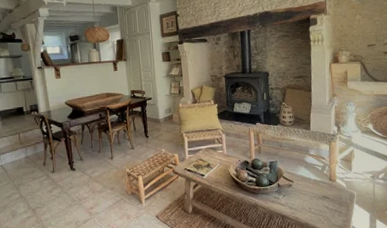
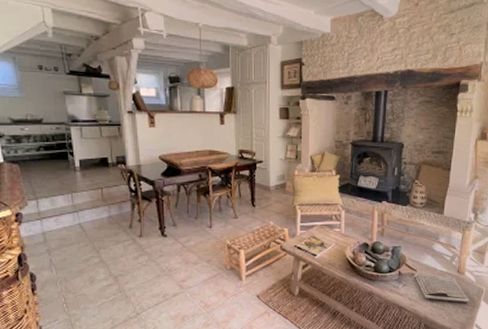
book: none [292,183,344,208] -> present [414,274,470,303]

